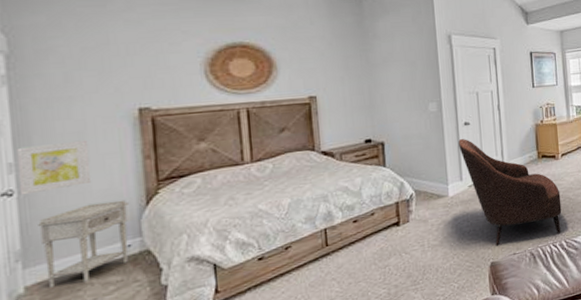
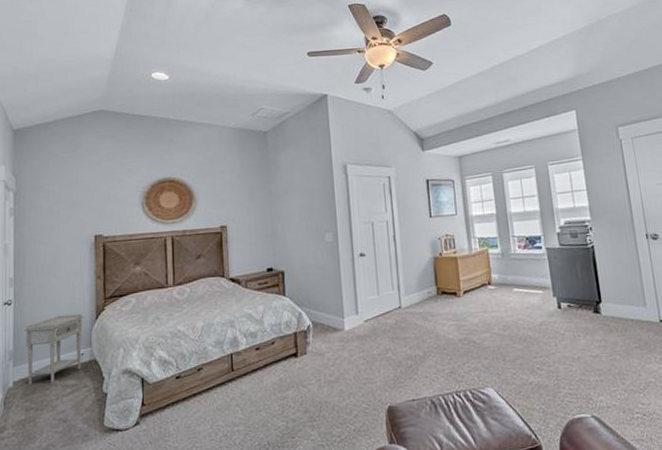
wall art: present [17,140,92,196] -> none [16,261,61,305]
armchair: present [458,139,562,246] -> none [354,270,466,389]

